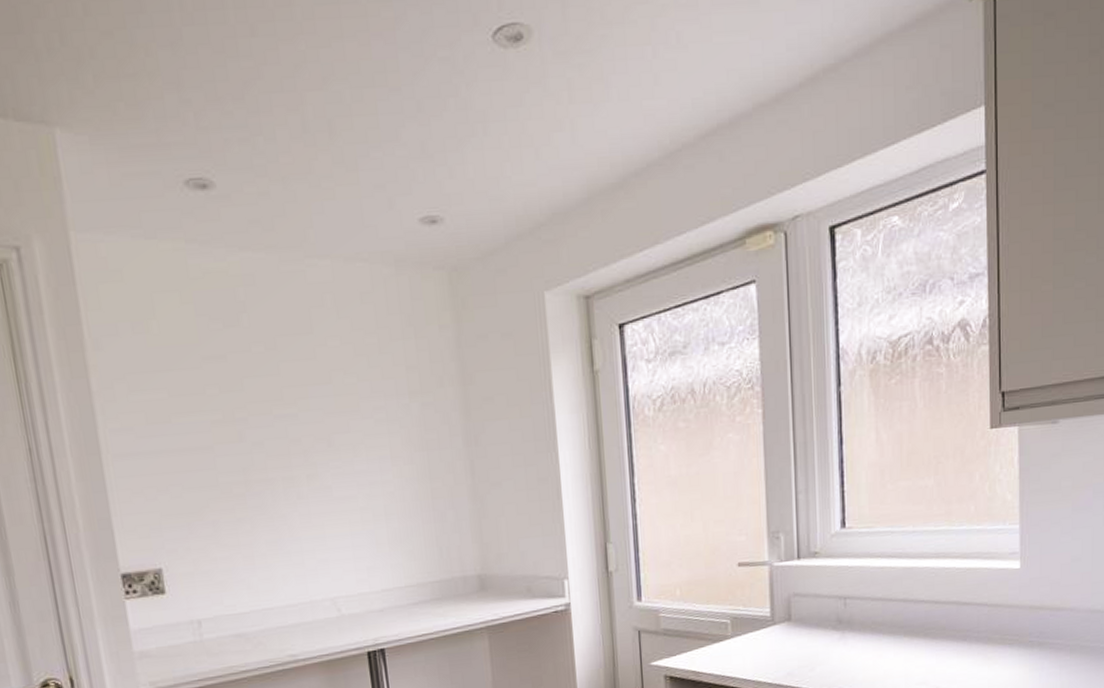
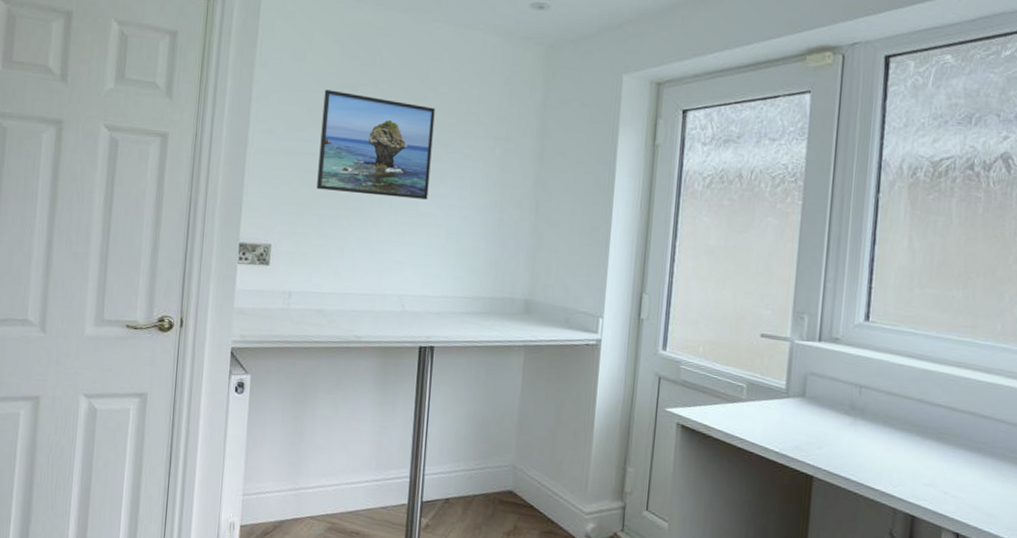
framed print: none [184,364,342,492] -> present [316,89,435,200]

